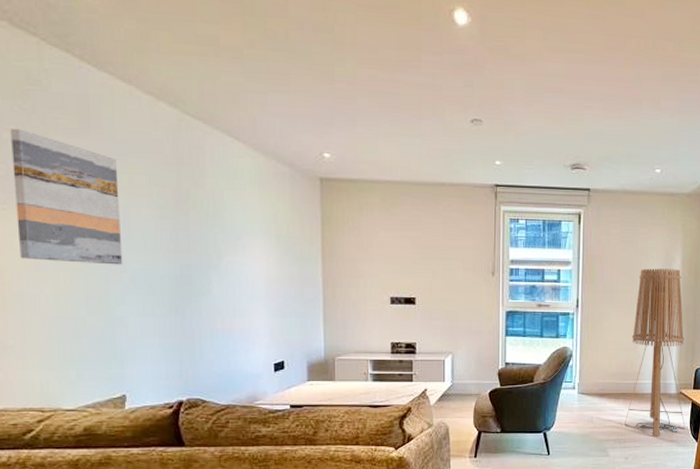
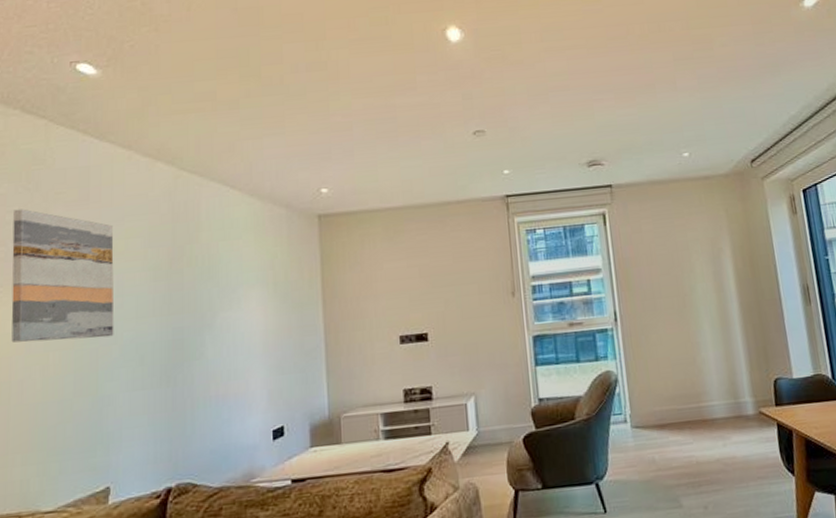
floor lamp: present [625,268,685,437] -> none [683,261,775,475]

